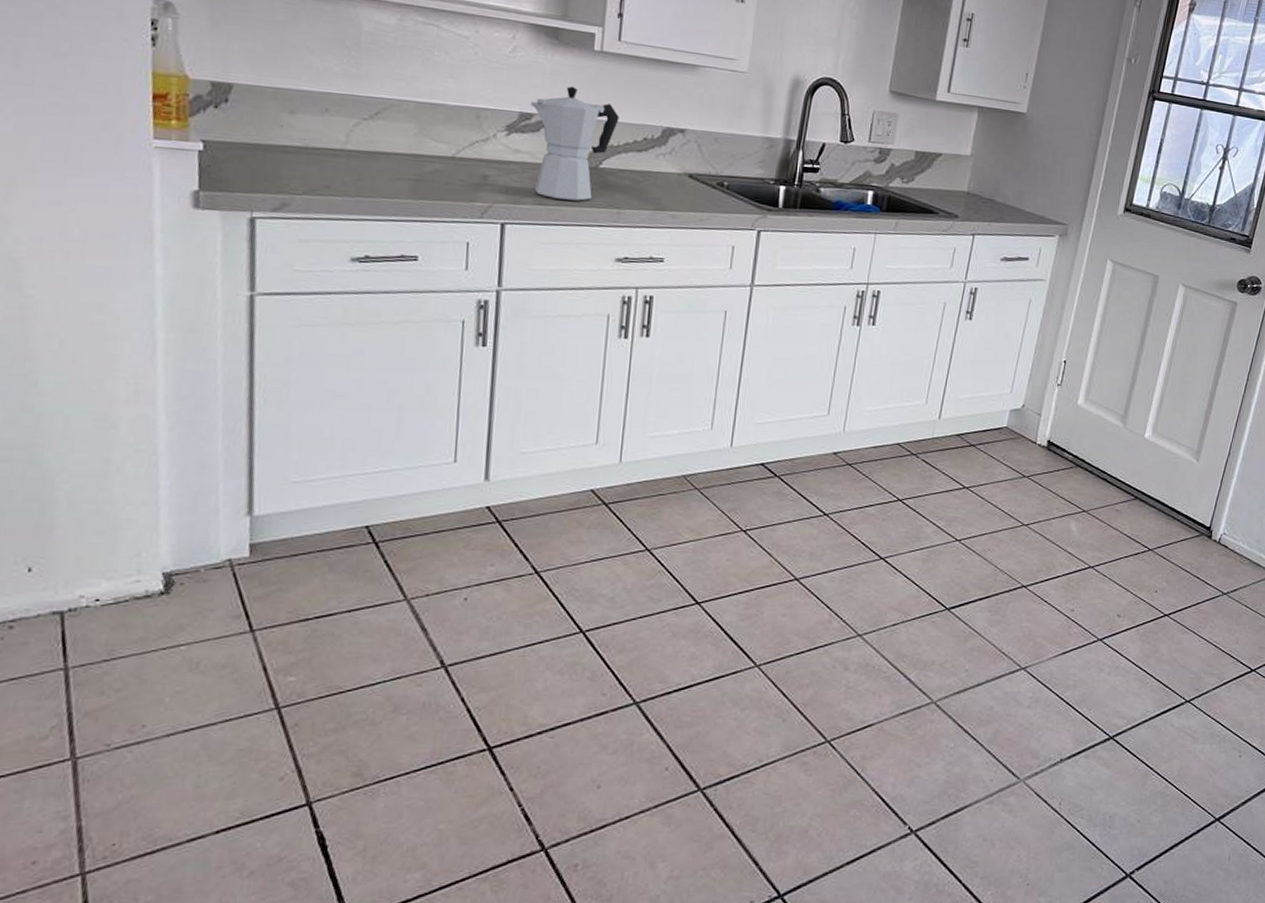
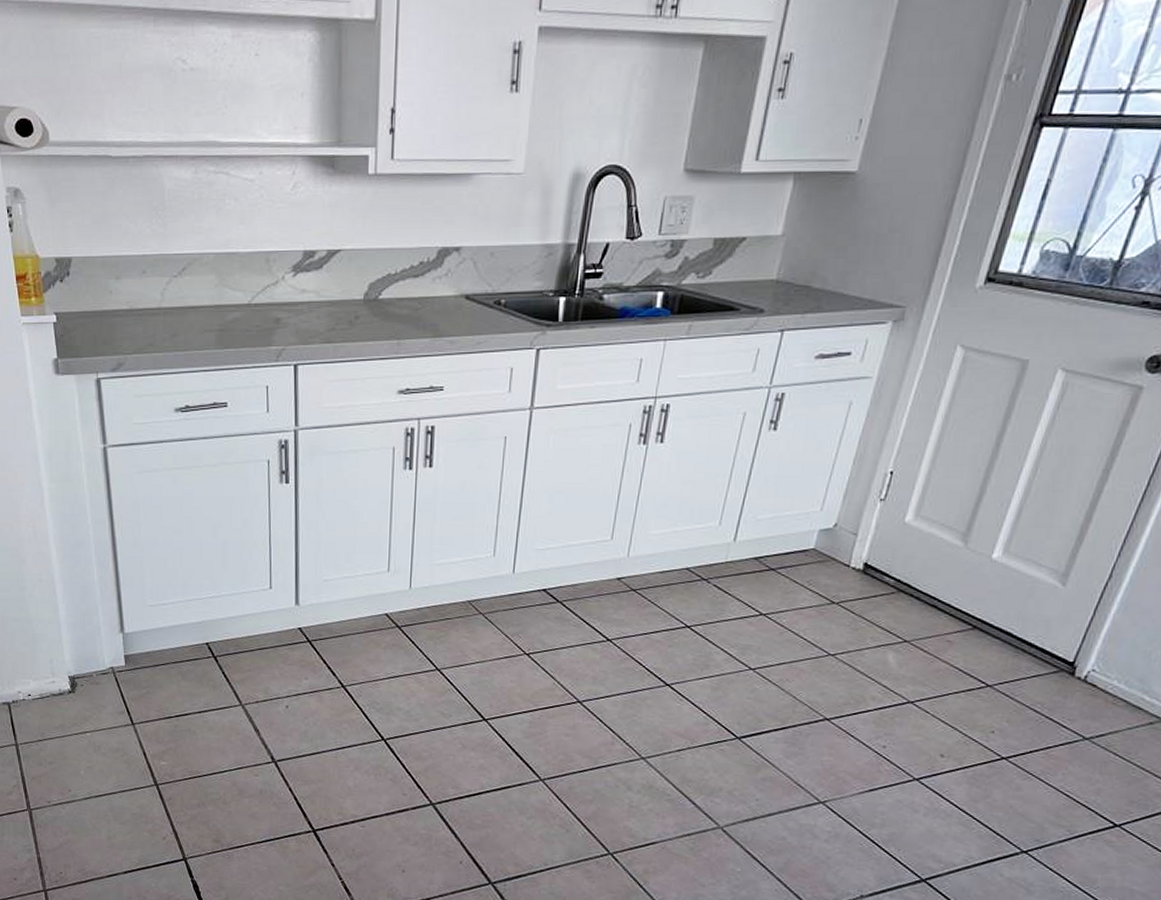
moka pot: present [530,86,619,201] -> none [312,216,395,335]

